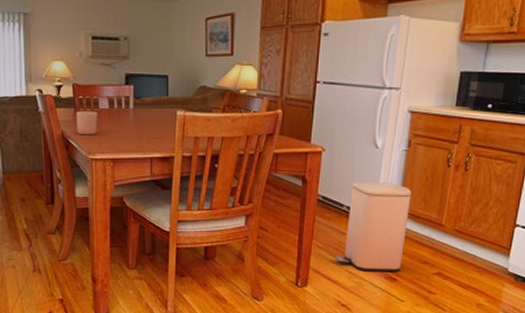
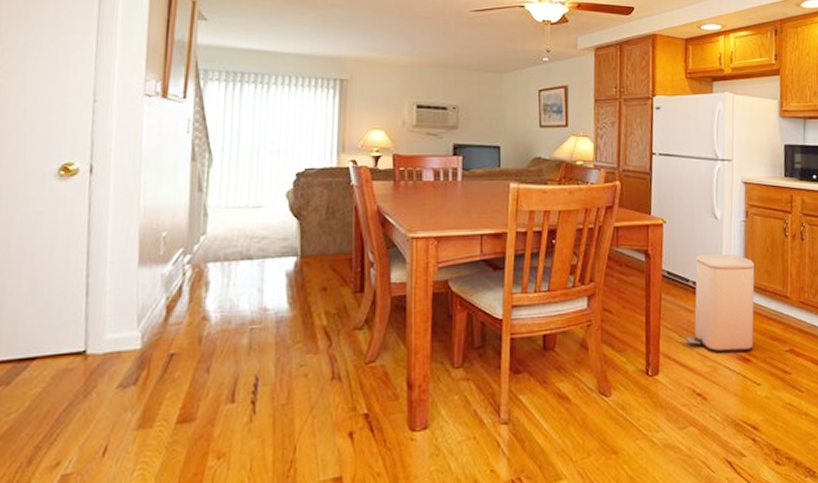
mug: present [76,111,98,135] -> none [396,184,420,211]

